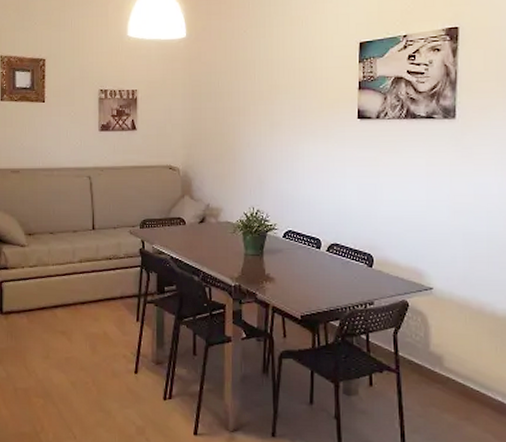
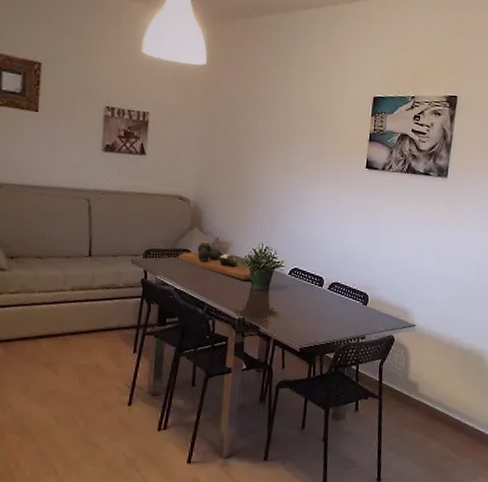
decorative tray: none [172,209,245,245] -> present [178,241,253,280]

